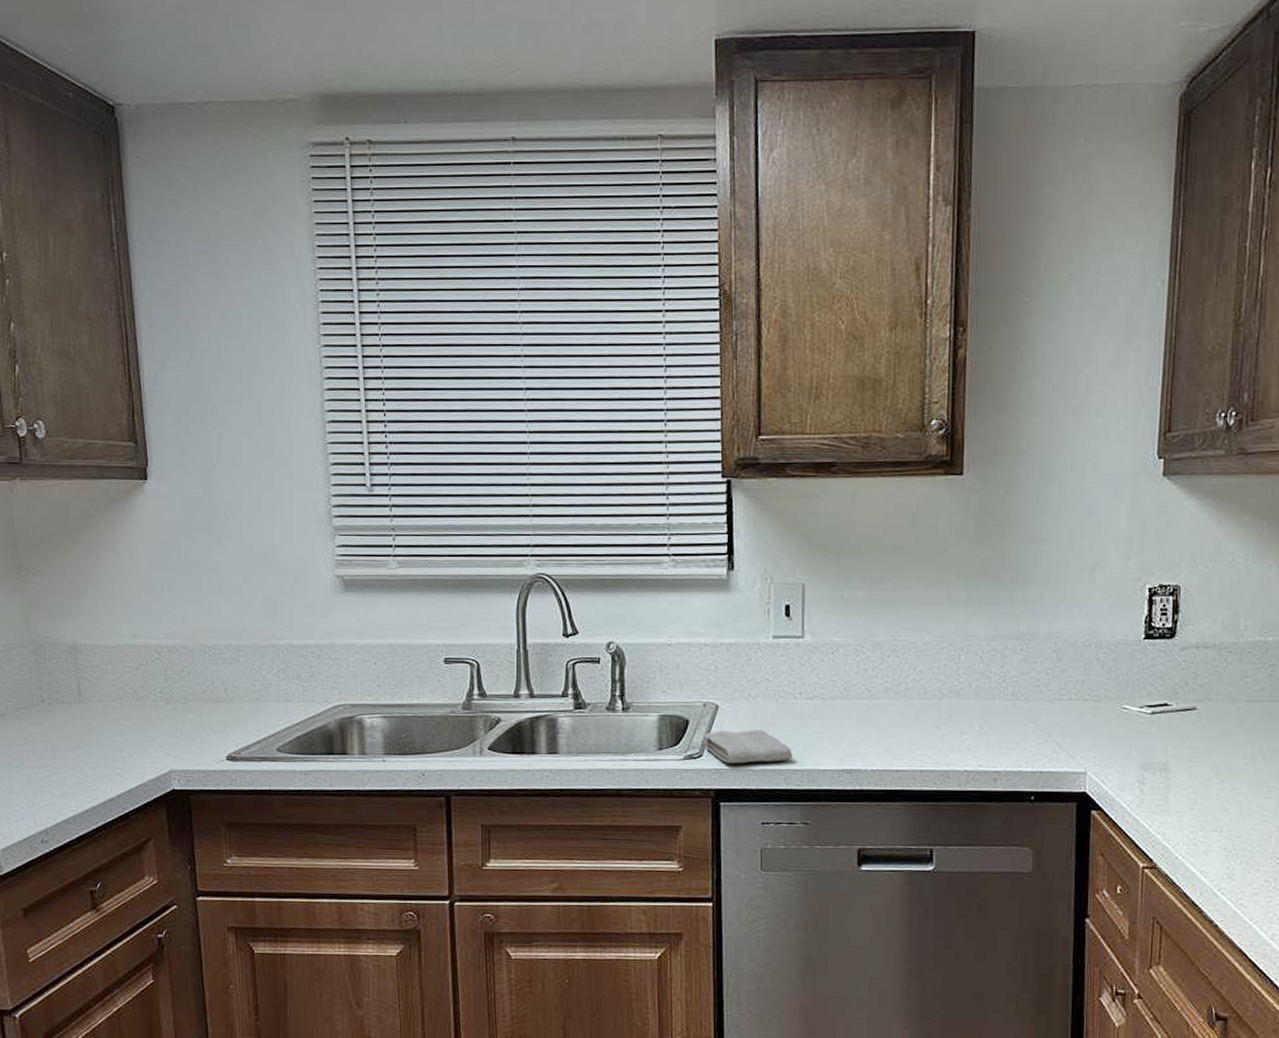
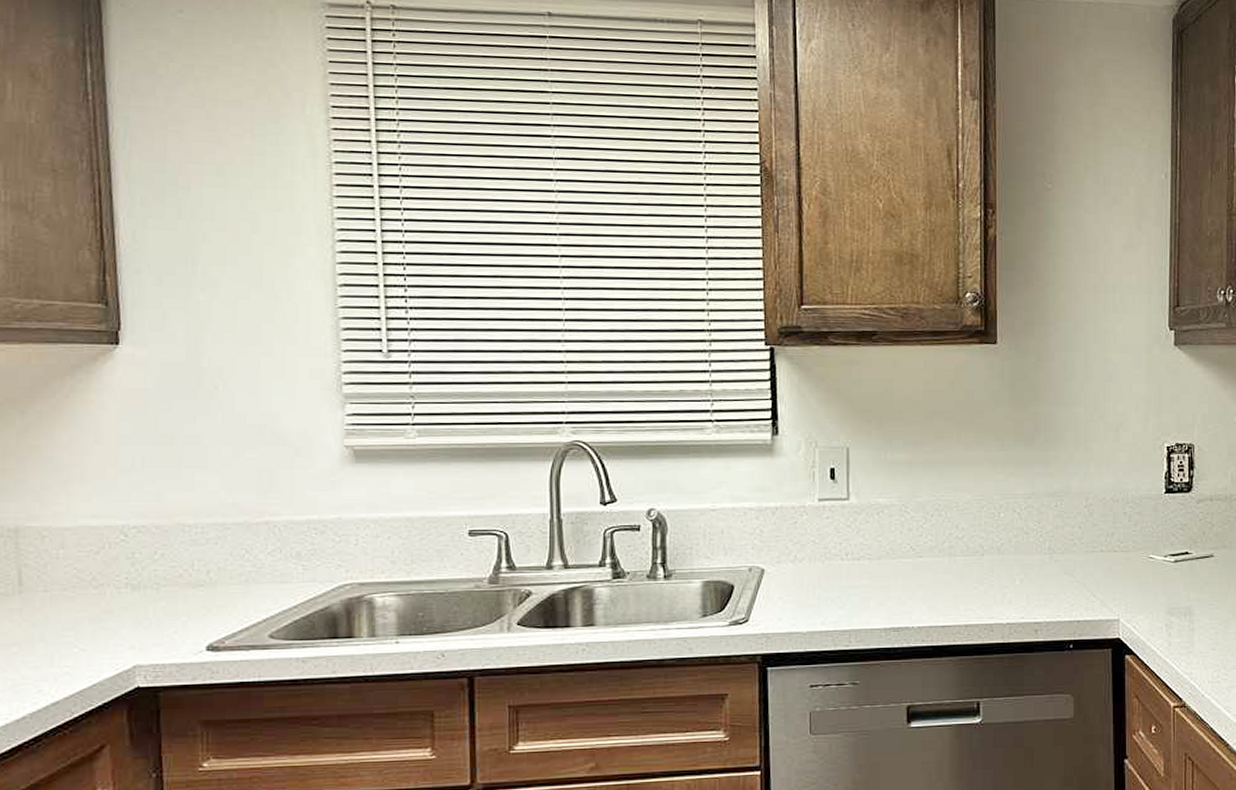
washcloth: present [703,729,792,764] -> none [749,591,840,628]

